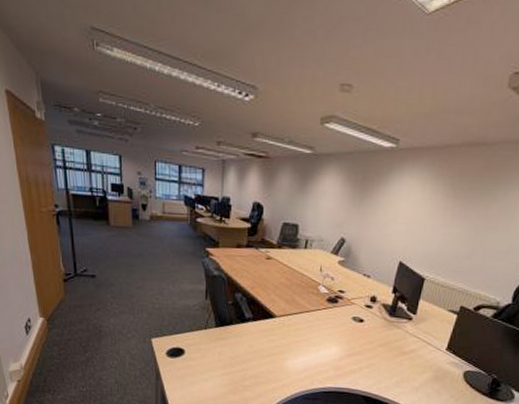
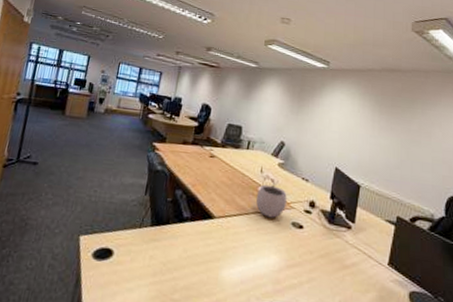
plant pot: none [316,278,348,314] -> present [255,180,287,218]

